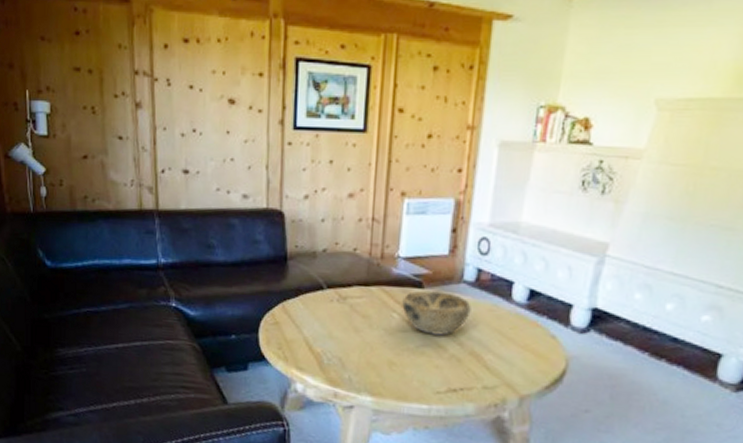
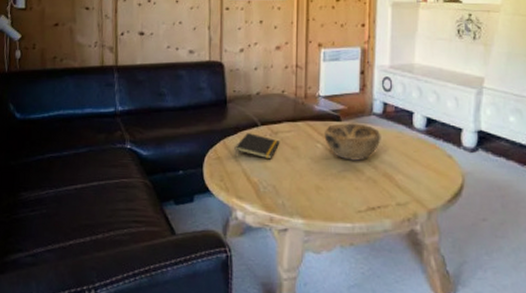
notepad: none [295,297,349,328] -> present [234,133,280,160]

